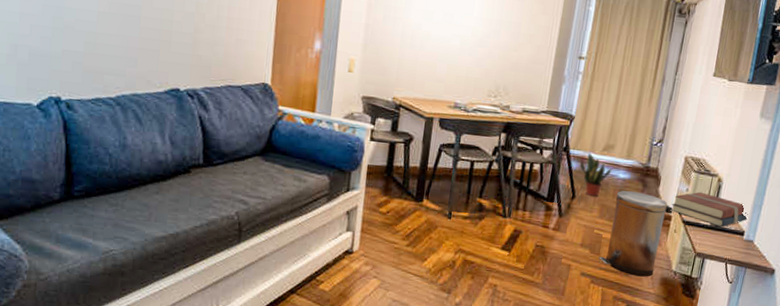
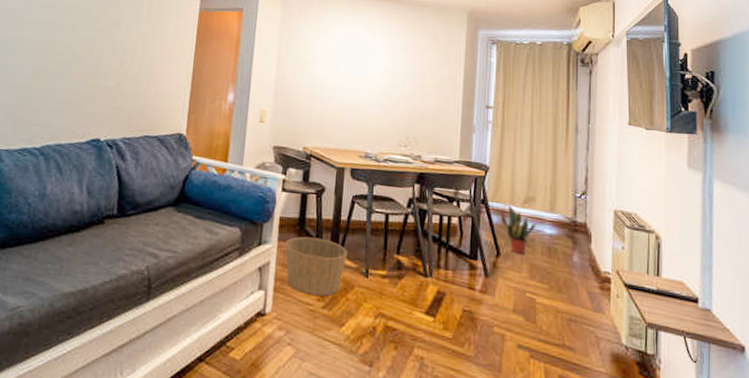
basket: none [372,183,433,236] -> present [285,236,347,297]
pedal bin: present [599,190,673,277] -> none [535,248,610,352]
books: present [670,192,748,227] -> none [608,250,698,293]

